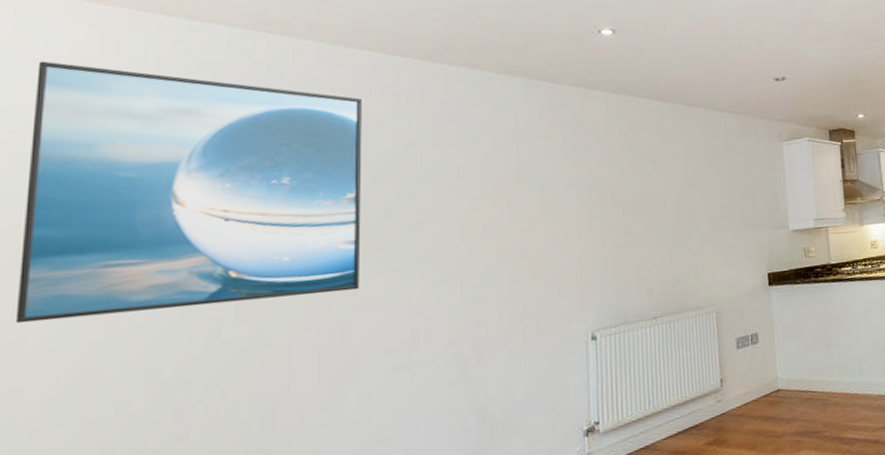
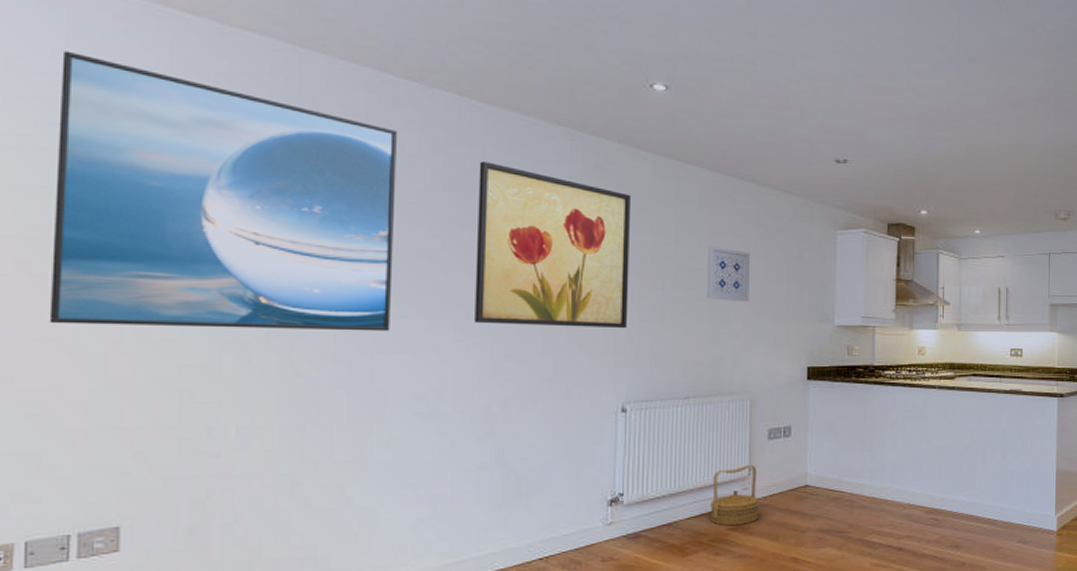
wall art: none [441,117,592,270] -> present [475,161,632,329]
wall art: none [663,170,707,220] -> present [707,246,750,302]
basket: none [685,376,735,442] -> present [709,464,760,526]

